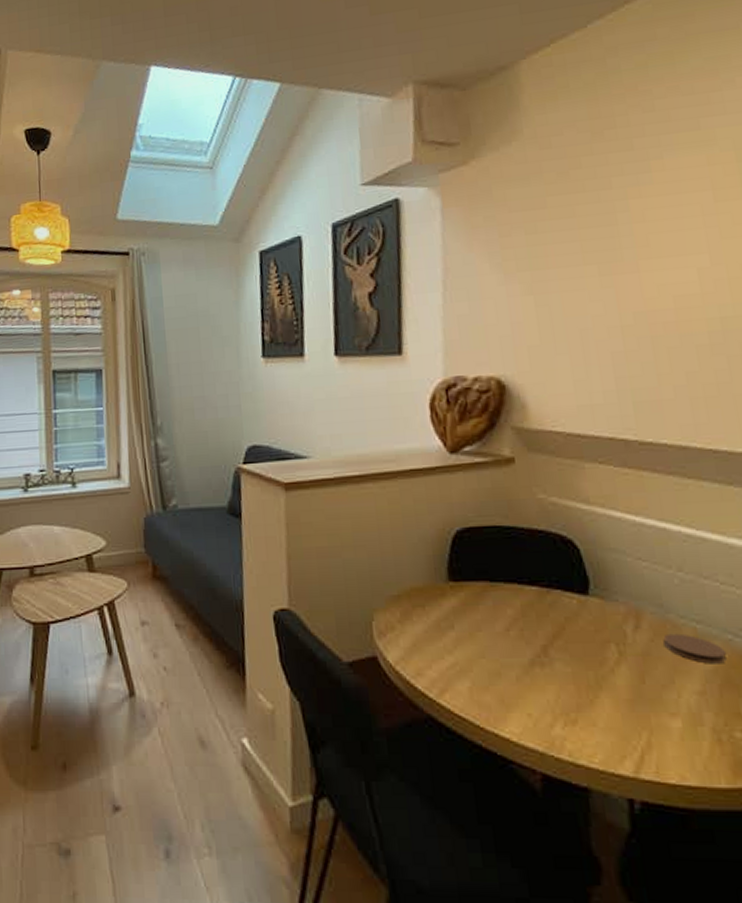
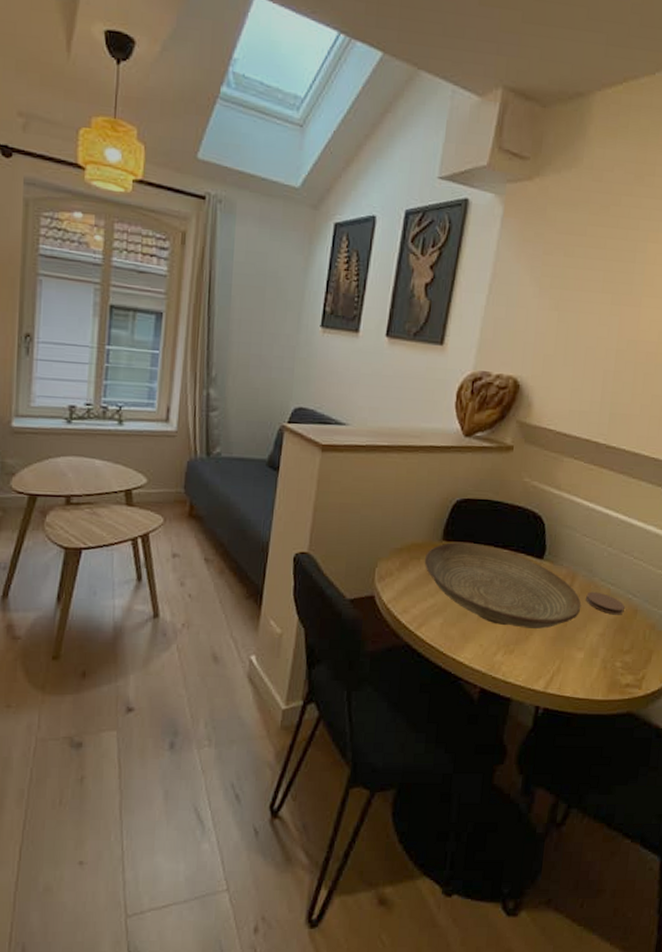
decorative bowl: none [430,582,660,690] -> present [424,542,582,630]

